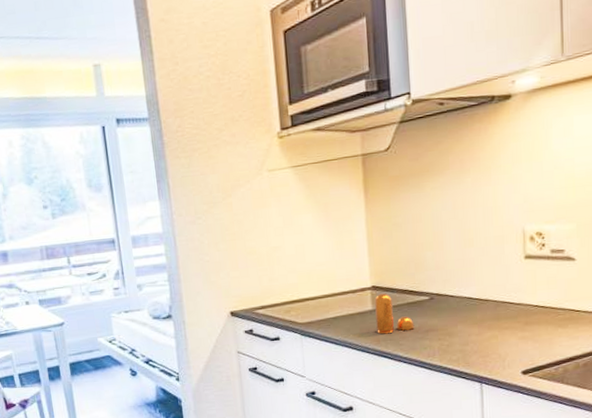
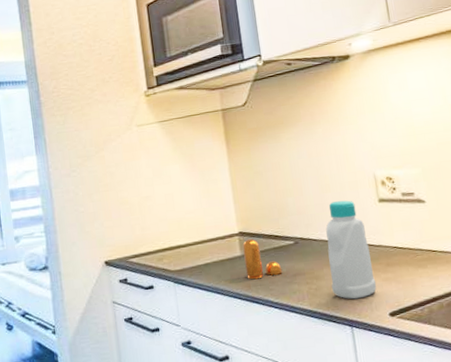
bottle: none [464,256,512,357] -> present [326,200,377,300]

